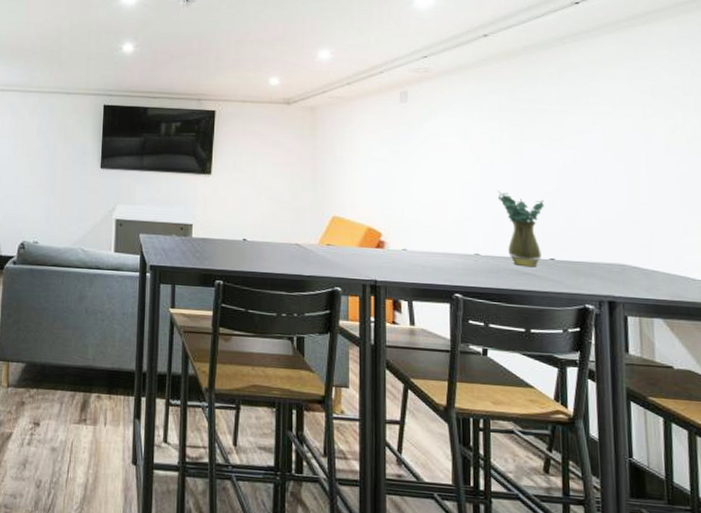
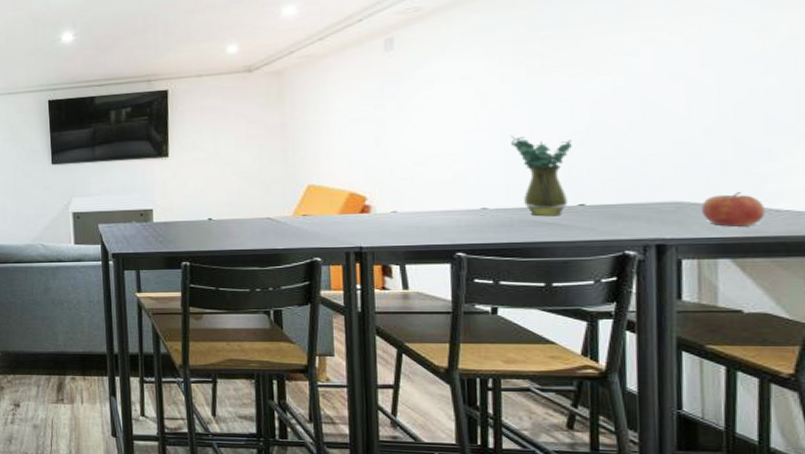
fruit: none [639,260,685,291] -> present [700,192,765,227]

